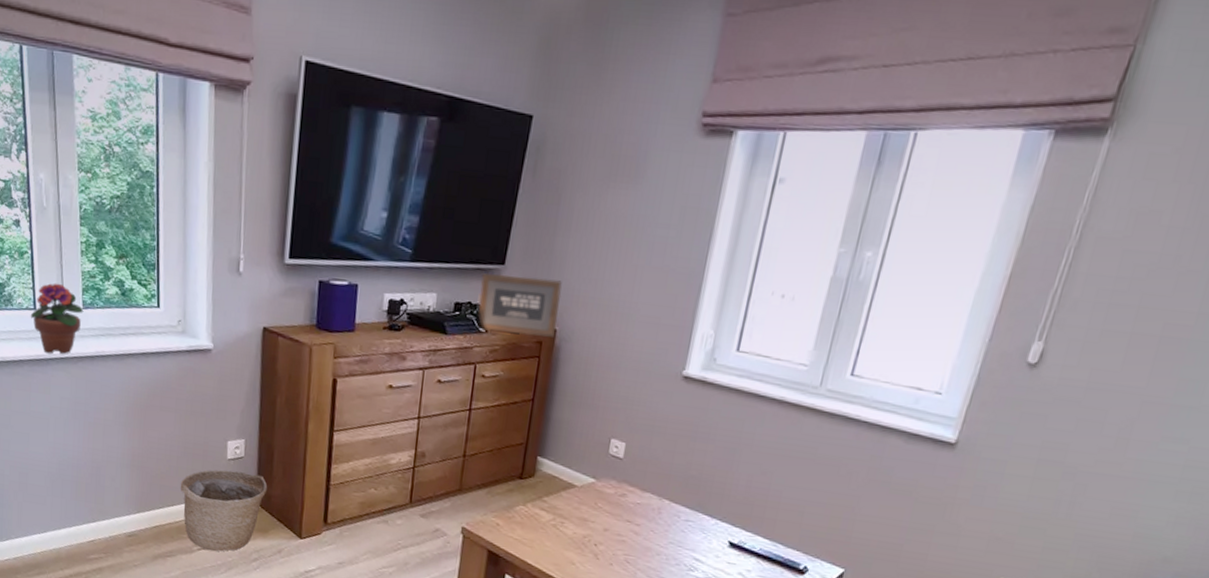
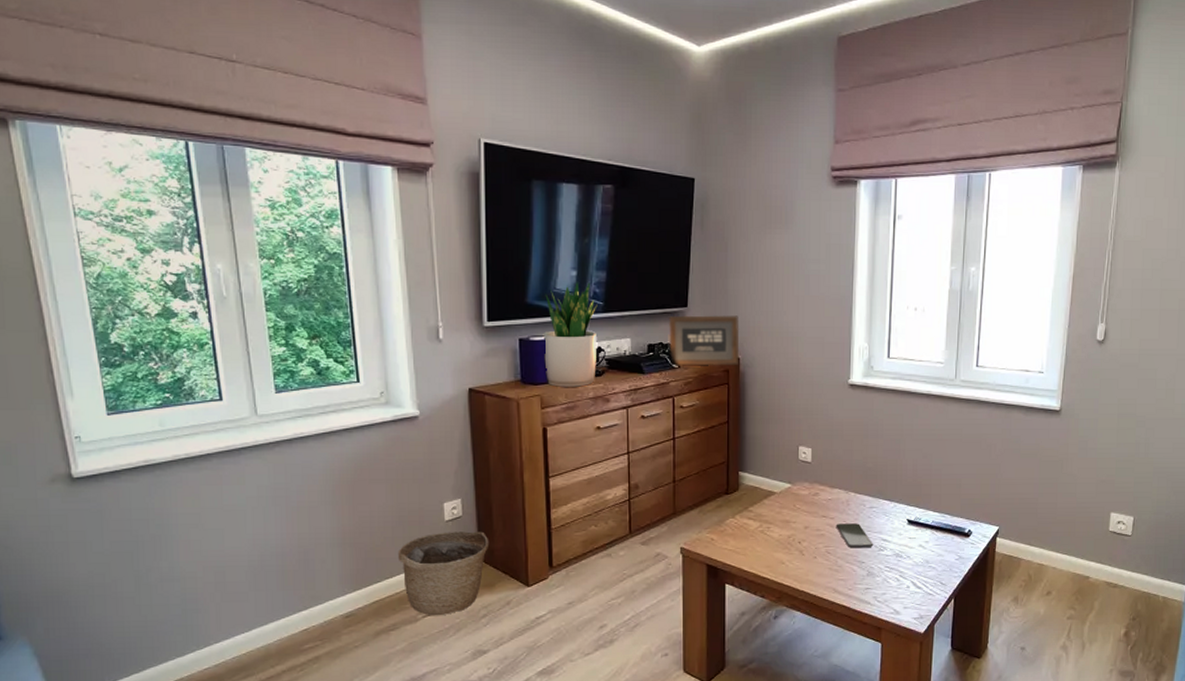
potted flower: present [30,283,84,355] -> none [216,370,277,444]
planter: none [342,225,406,341] -> present [544,282,598,387]
smartphone: none [640,532,683,565] -> present [836,523,874,548]

